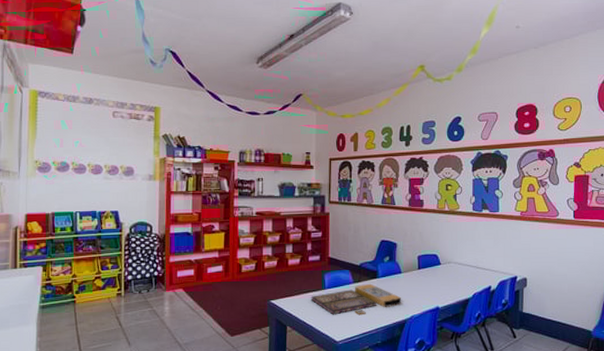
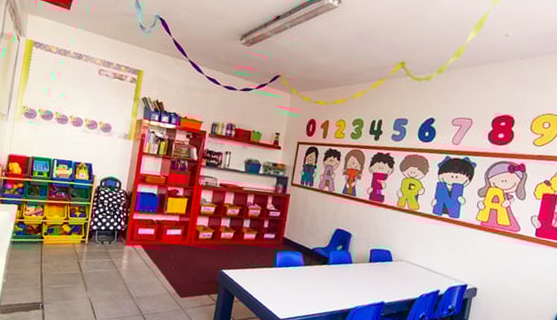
board game: present [311,283,402,316] -> none [260,268,349,298]

